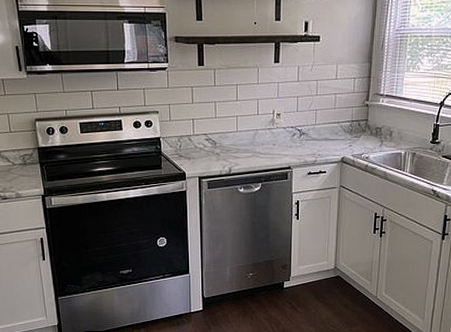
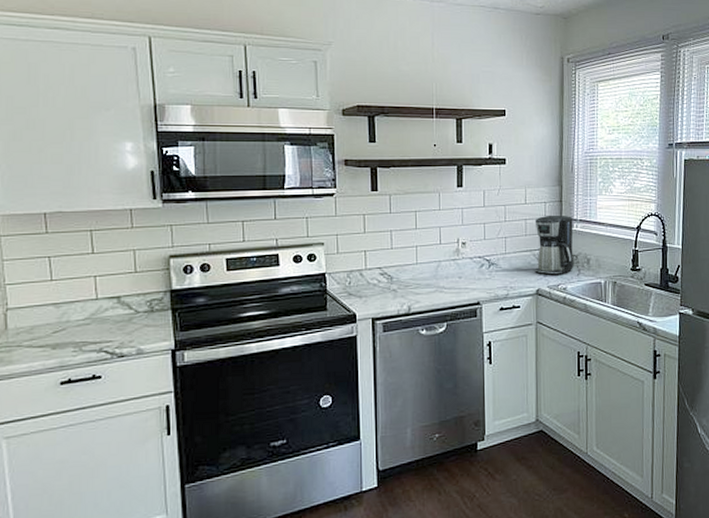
coffee maker: none [341,90,380,145] -> present [535,215,574,275]

